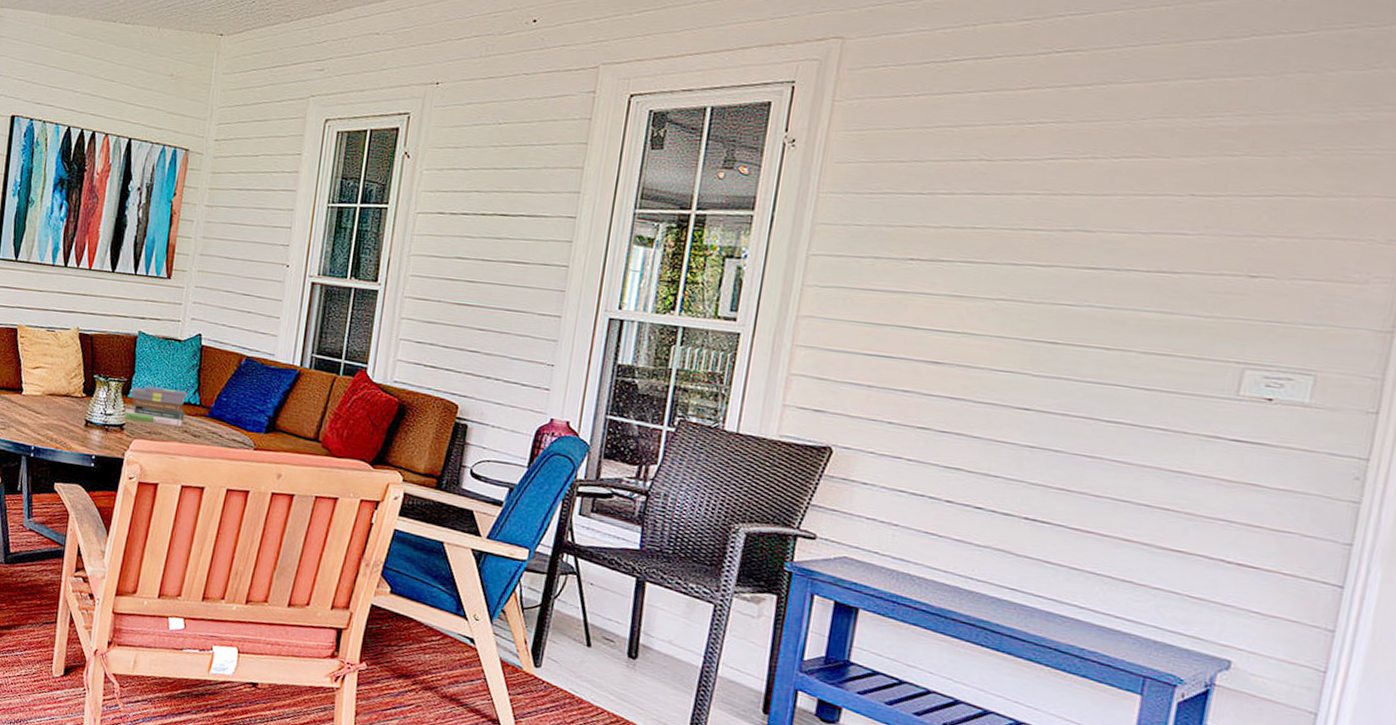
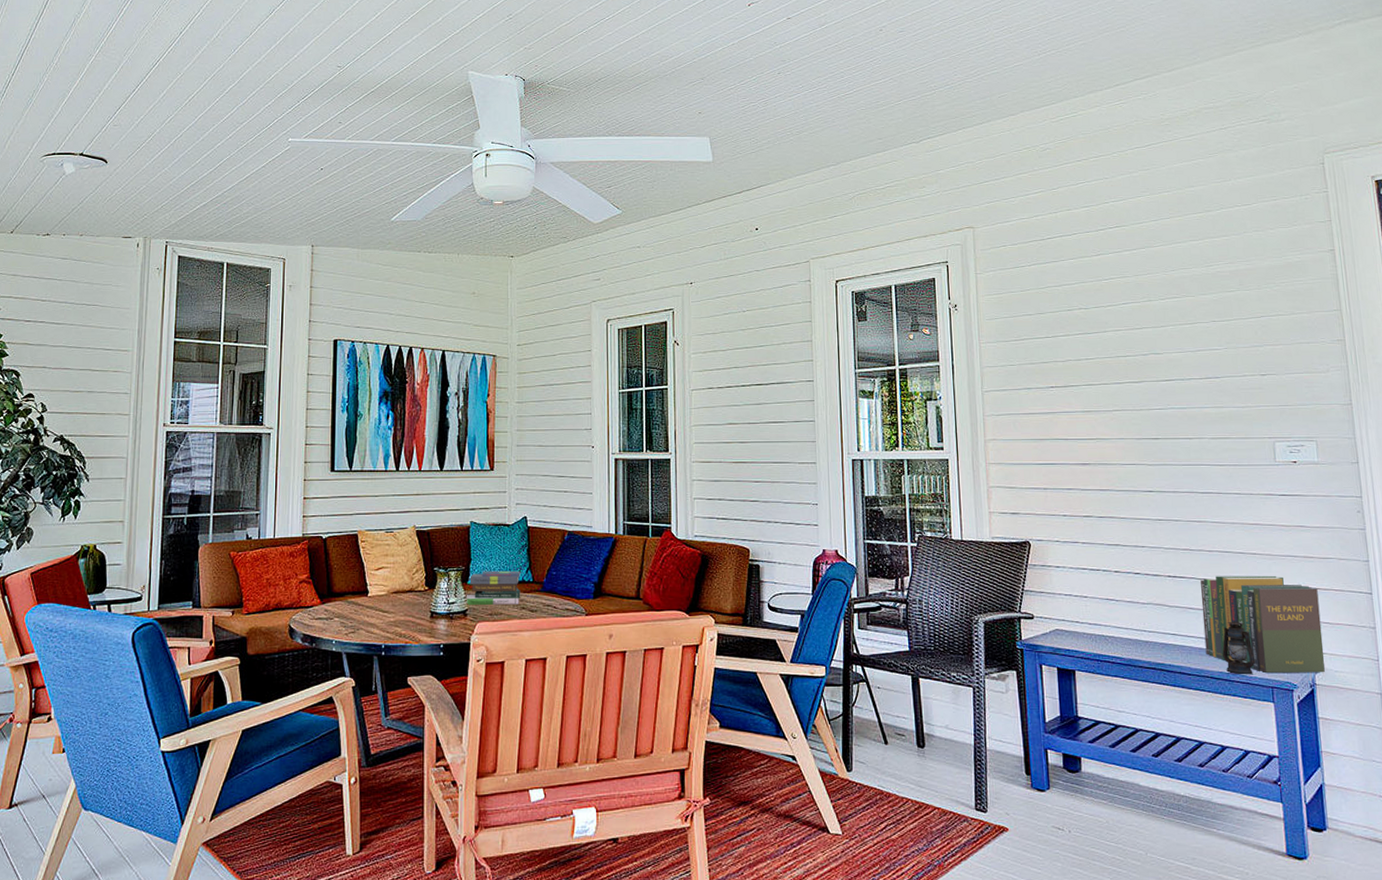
books: none [1055,528,1255,674] -> present [1200,575,1325,673]
lantern: none [1079,587,1136,657] -> present [1222,621,1259,675]

